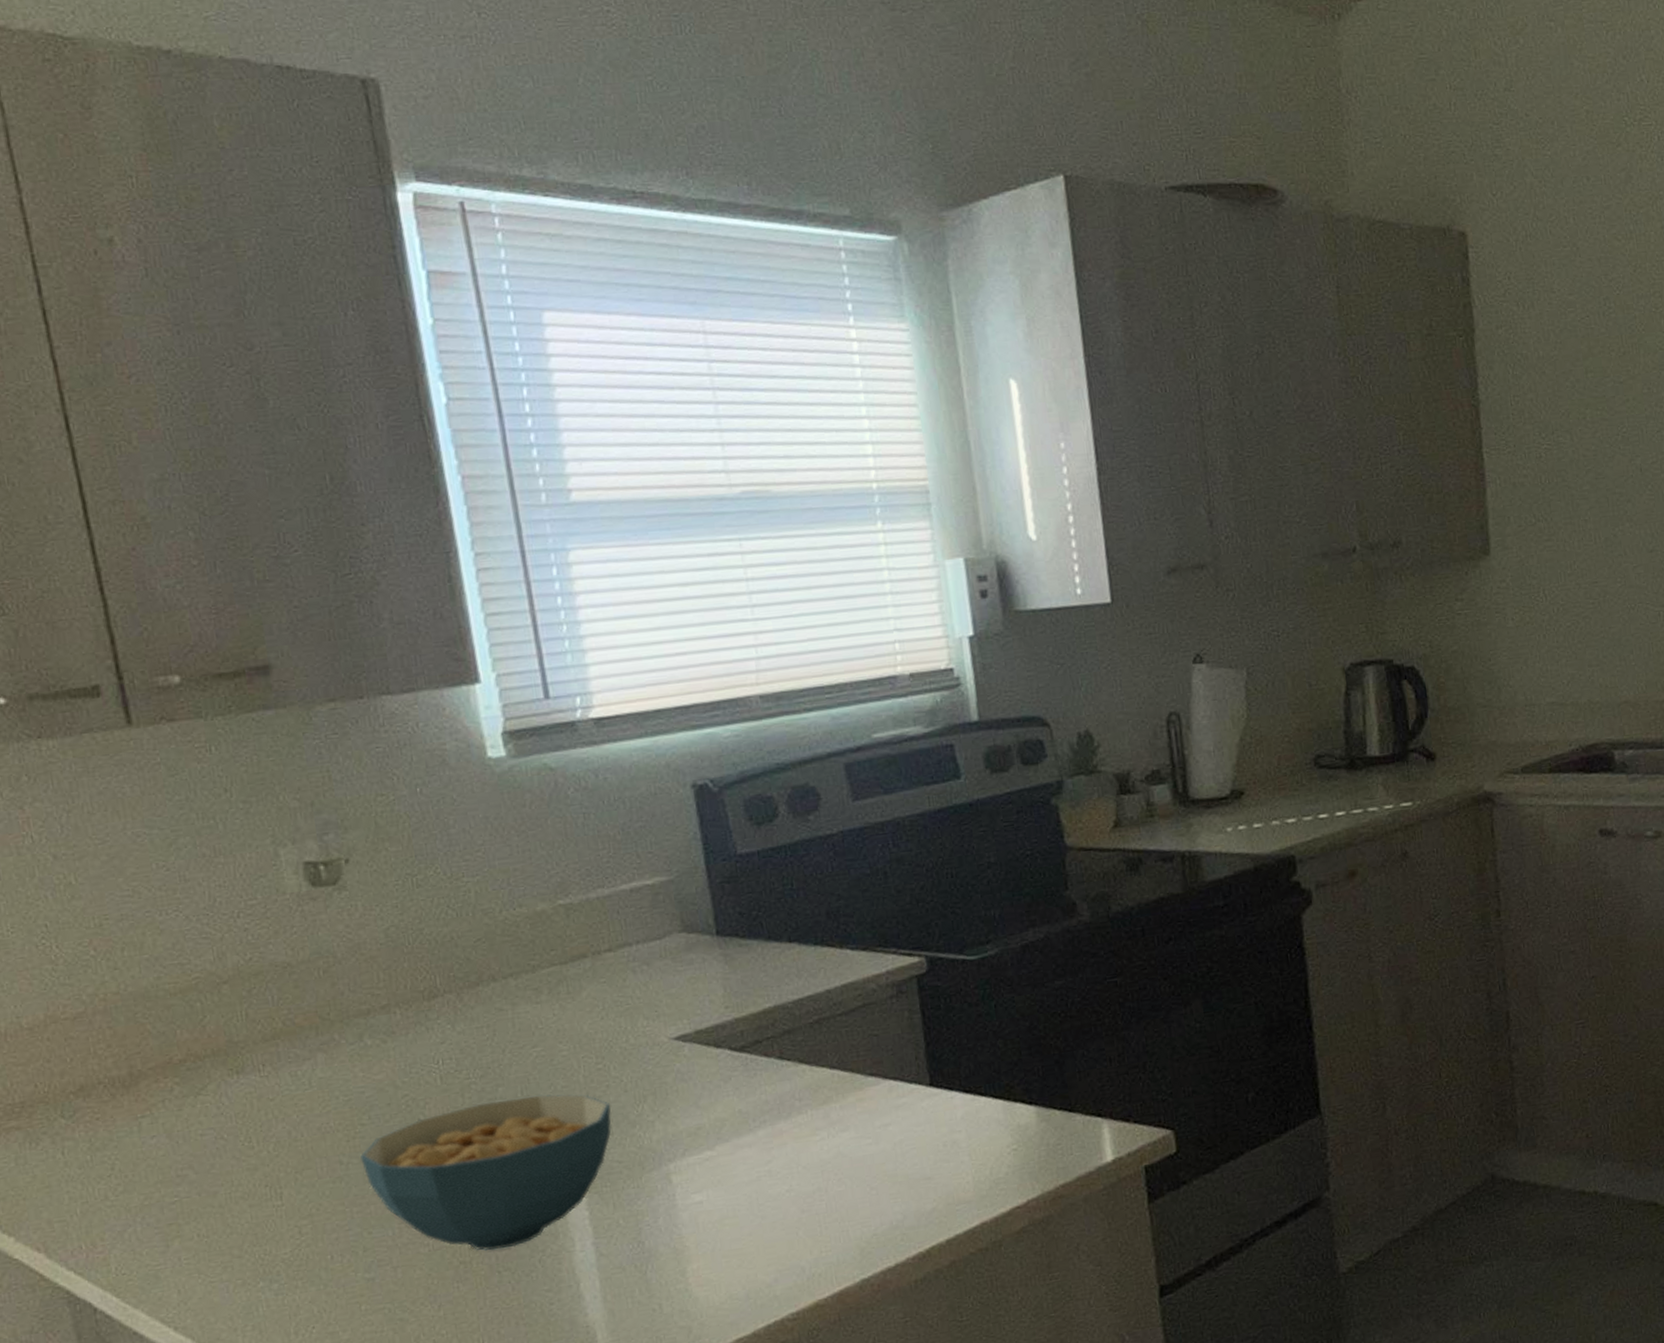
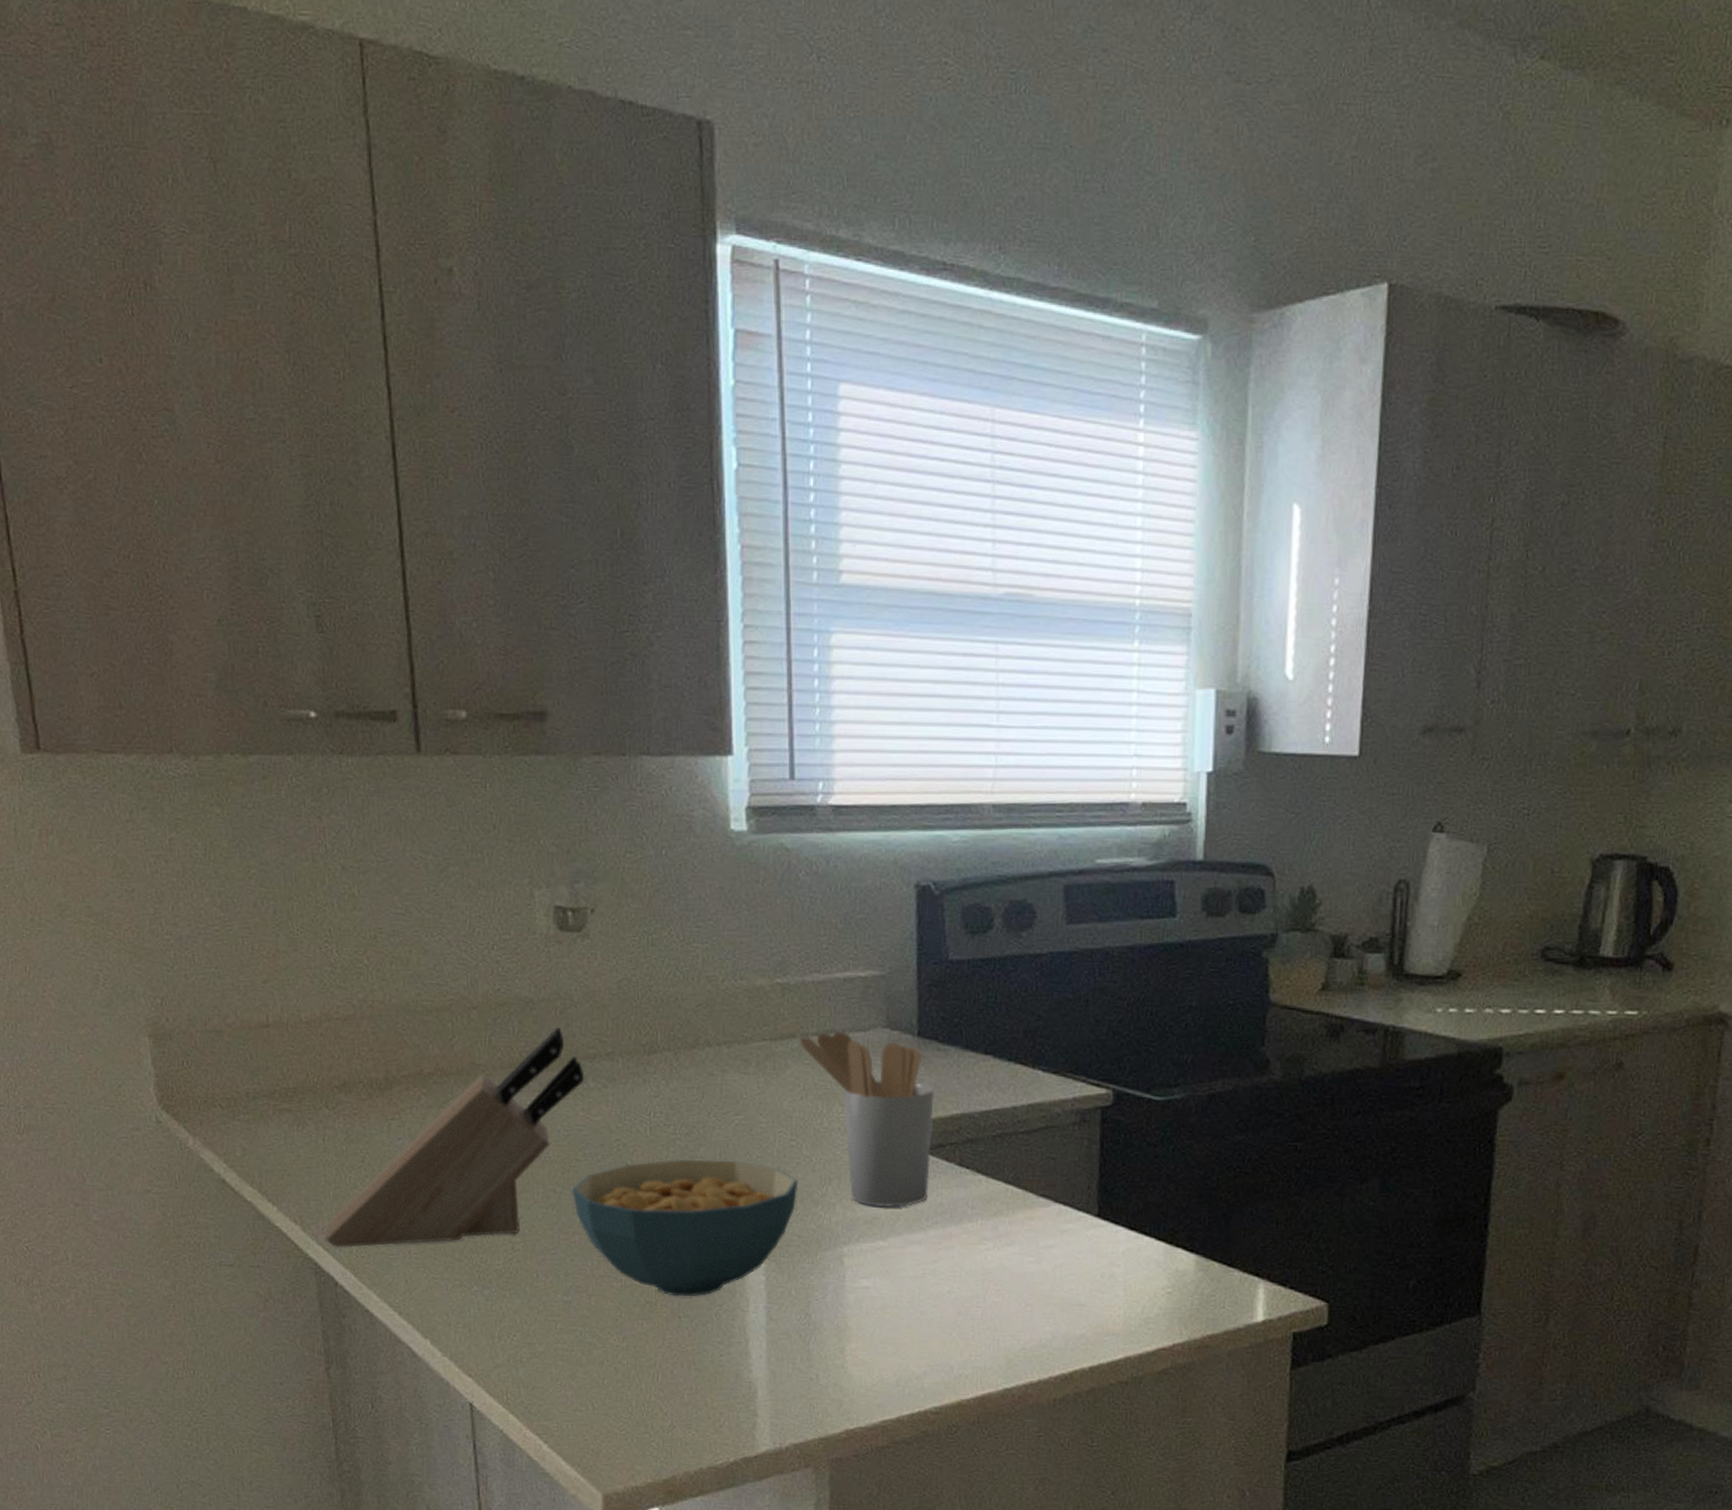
knife block: none [75,988,360,1270] -> present [324,1027,585,1248]
utensil holder: none [591,943,751,1117] -> present [799,1031,934,1207]

